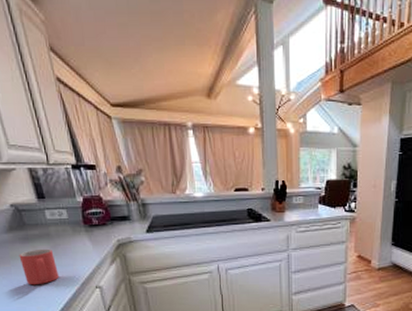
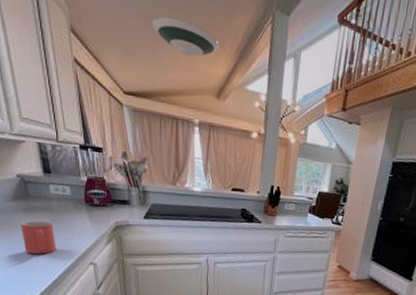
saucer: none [131,22,204,59] -> present [151,16,219,57]

